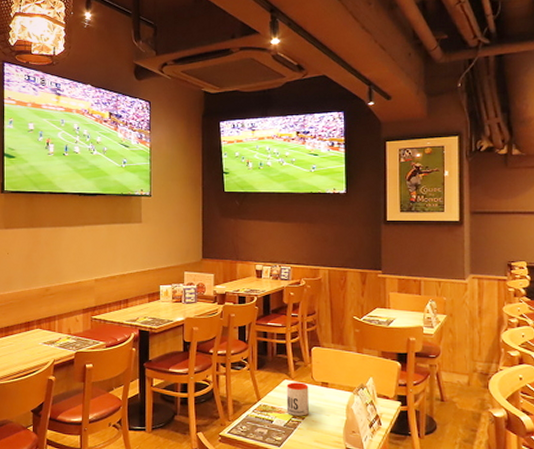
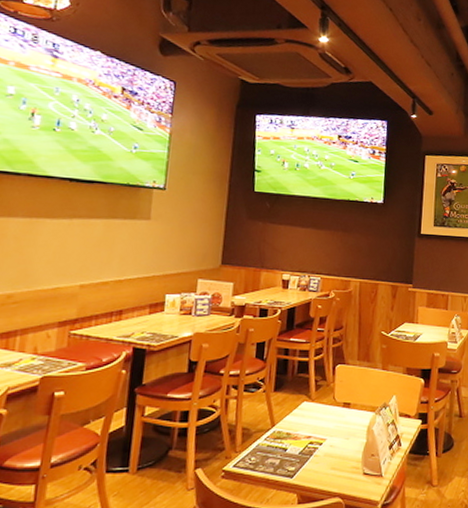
mug: present [286,382,309,416] -> none [303,404,330,442]

